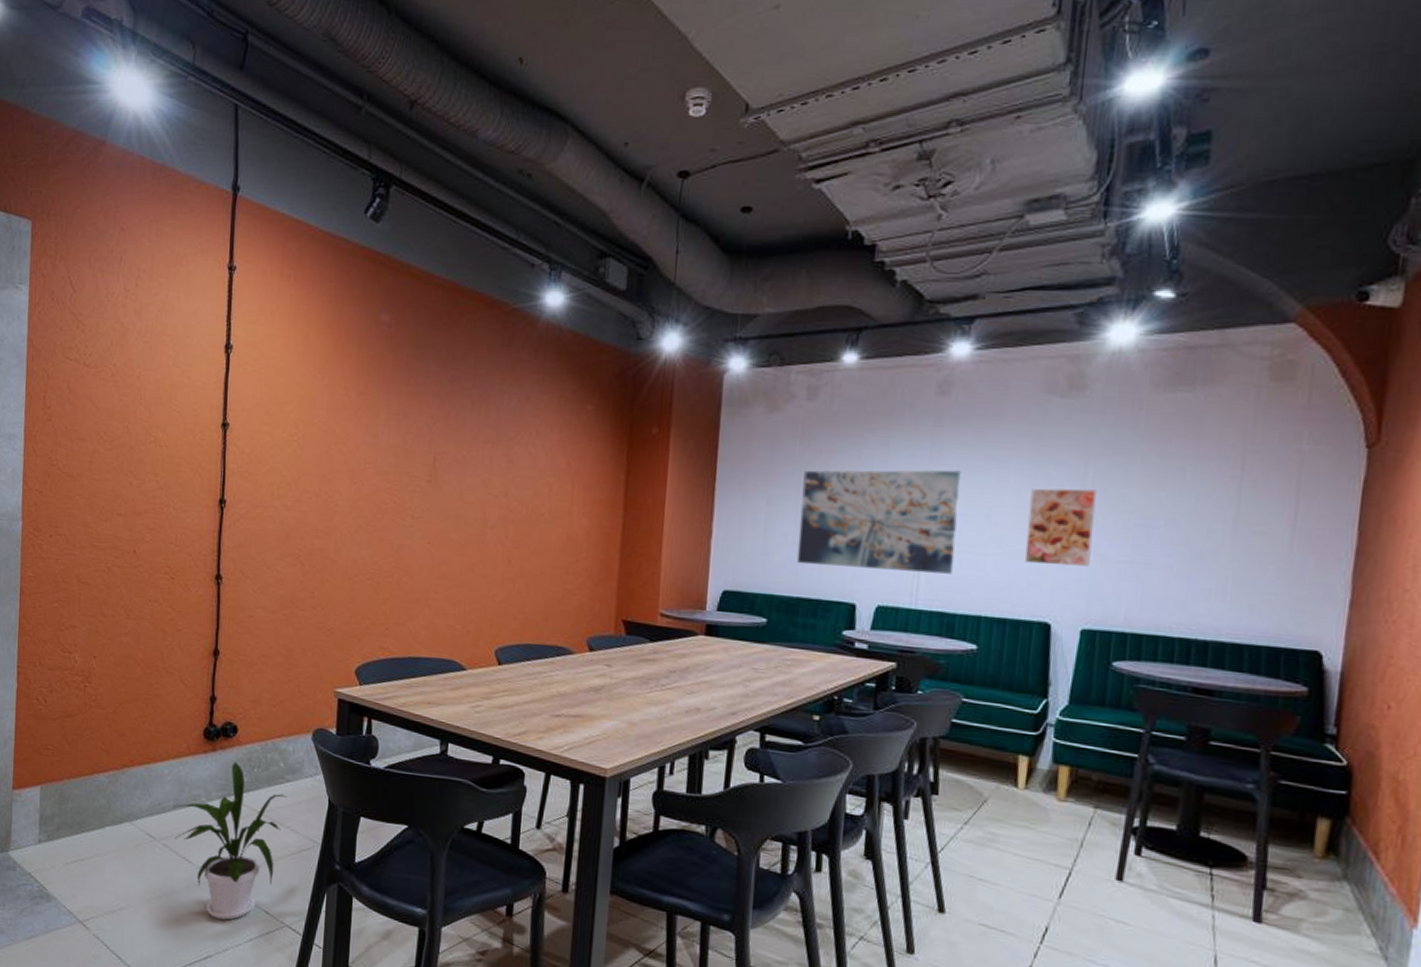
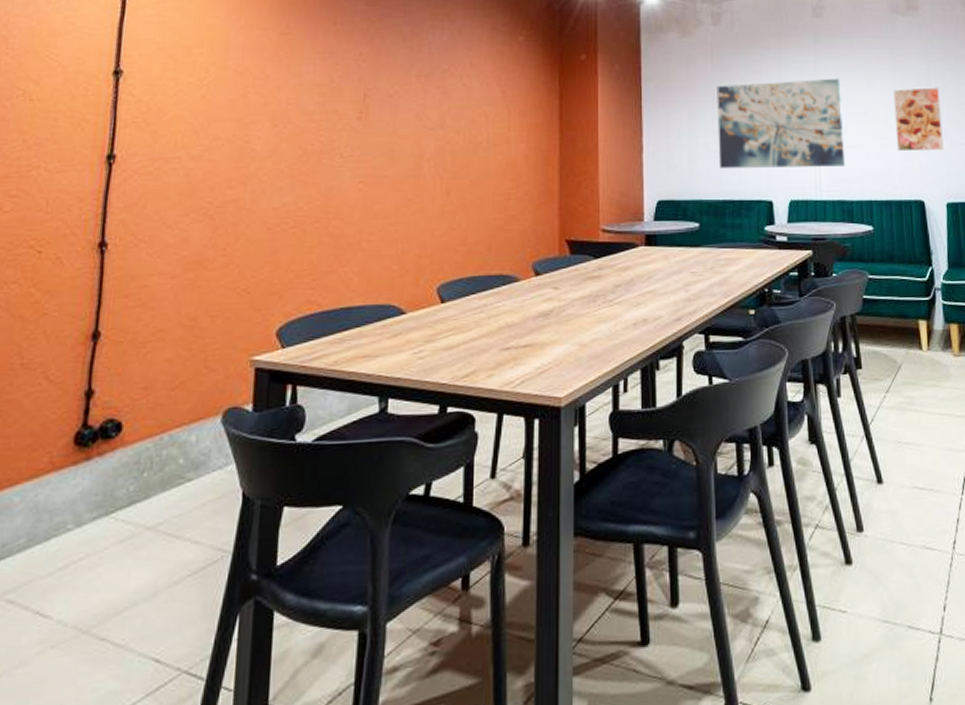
house plant: present [173,761,288,920] -> none [23,467,188,688]

